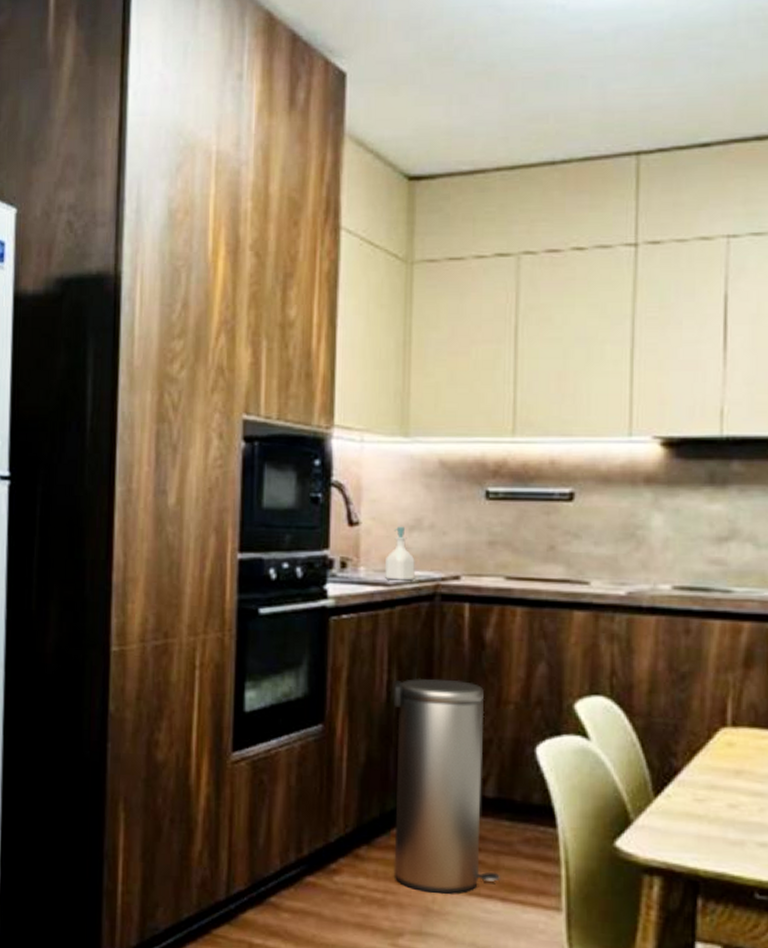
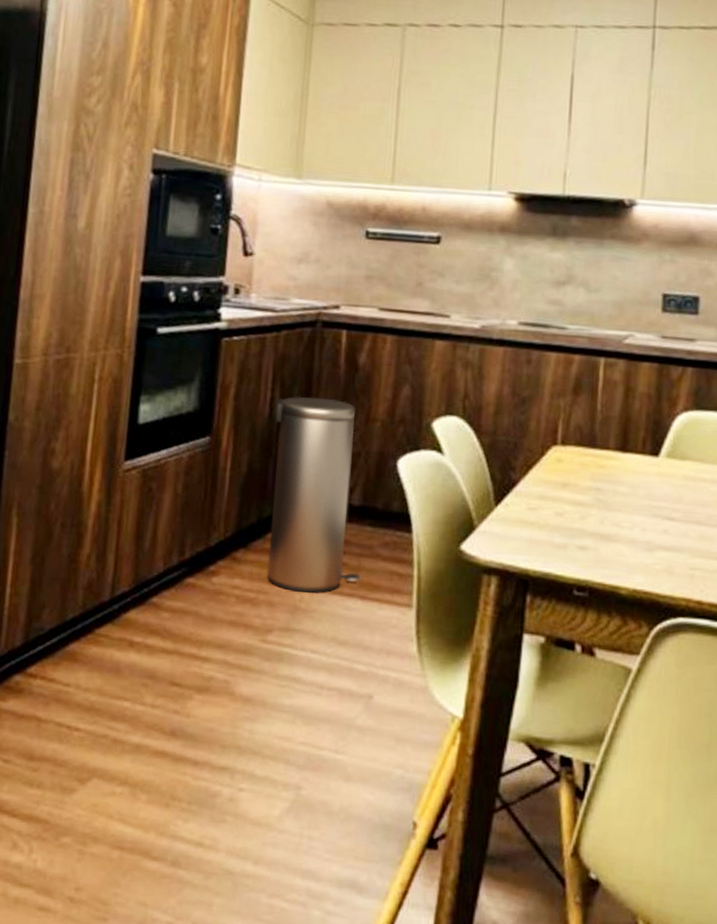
soap bottle: present [385,526,415,583] -> none [274,258,301,310]

